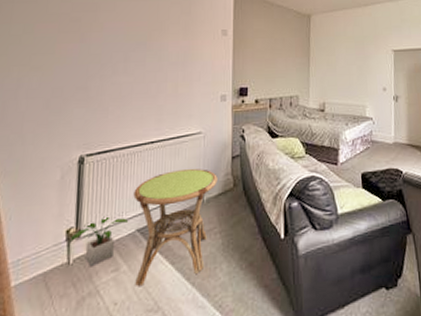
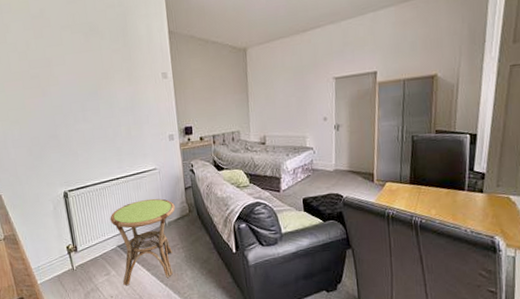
potted plant: present [68,216,128,267] -> none [70,236,110,272]

